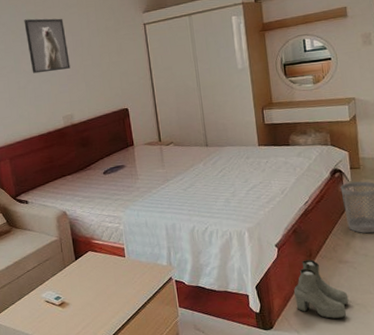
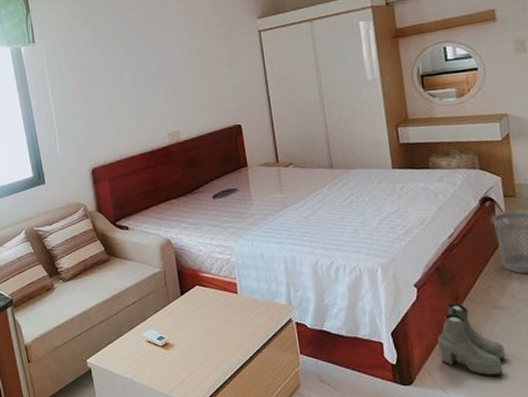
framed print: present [24,18,70,74] -> none [126,25,177,86]

